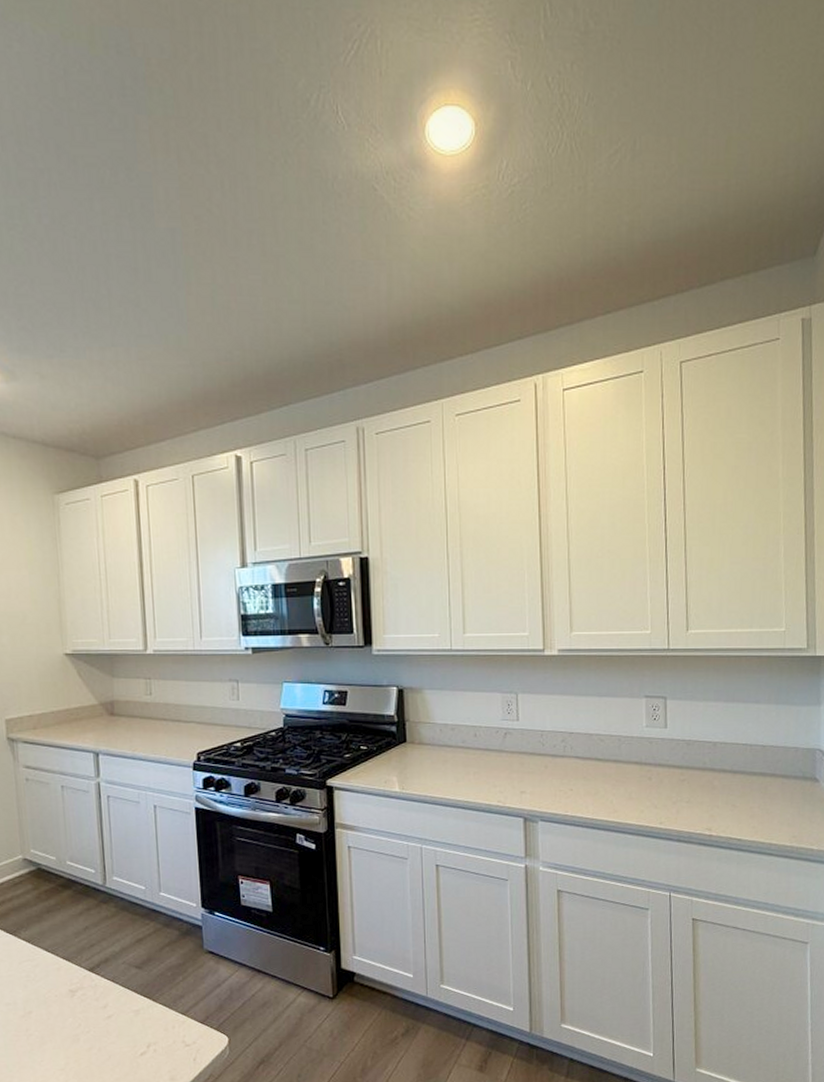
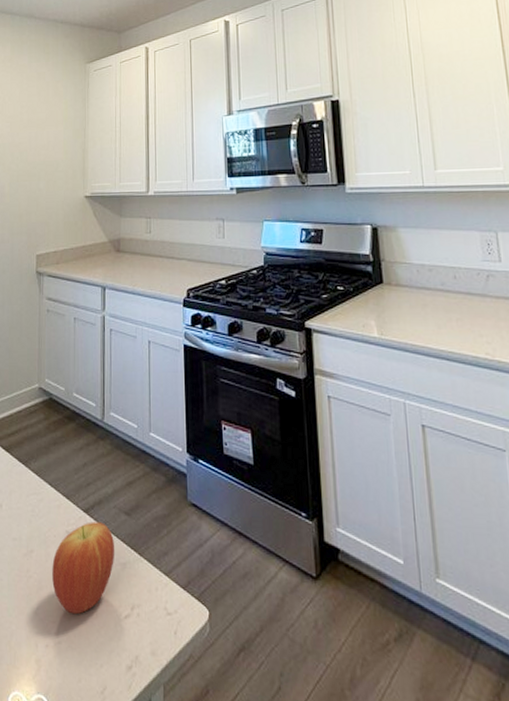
fruit: none [55,978,127,1060] -> present [52,522,115,615]

